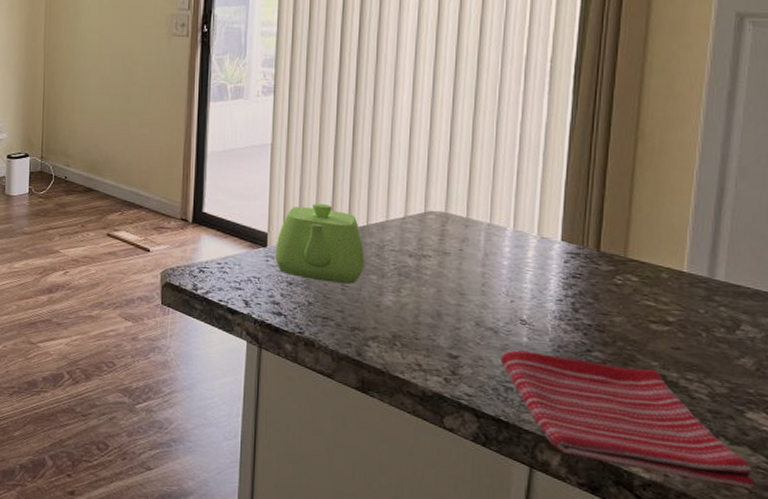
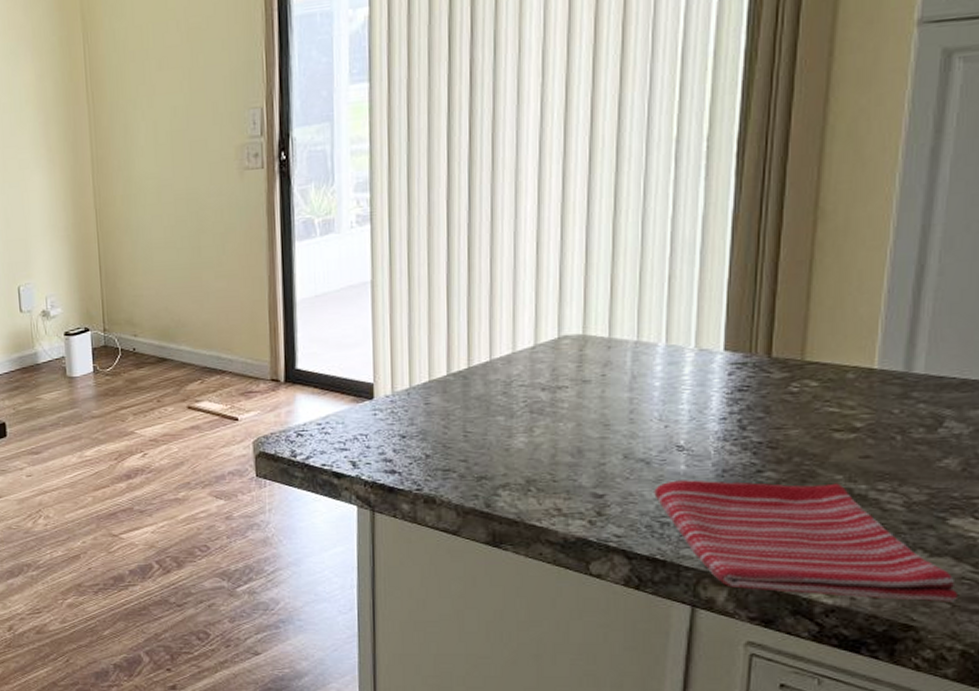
teapot: present [275,203,364,284] -> none [384,342,489,430]

